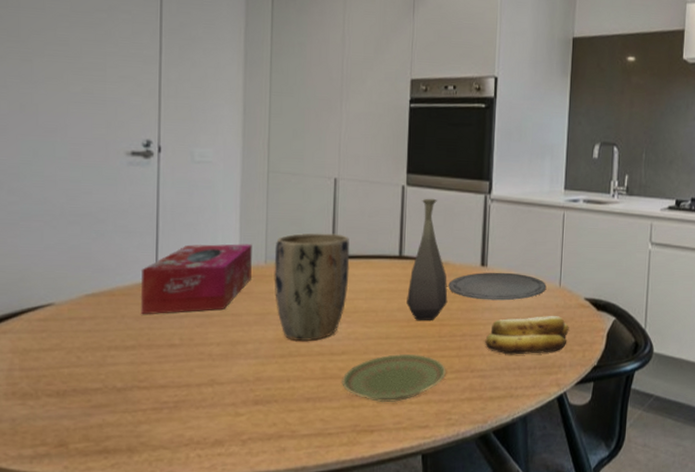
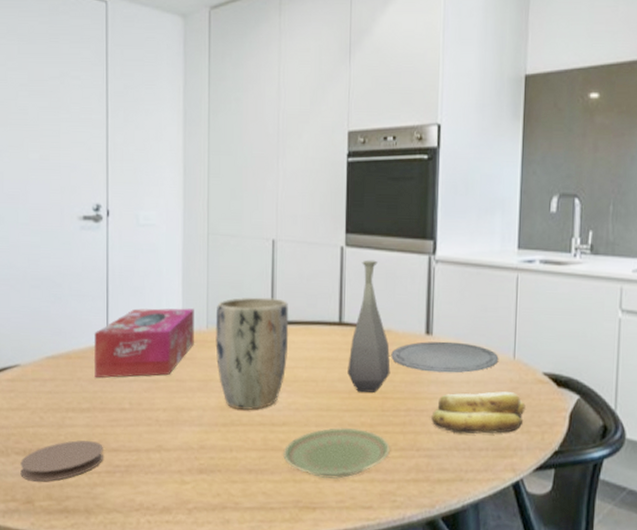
coaster: none [52,379,150,423] -> present [20,440,103,482]

